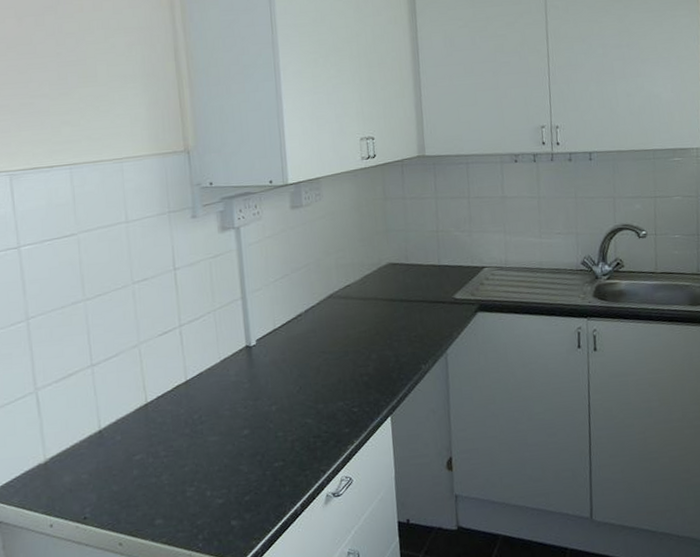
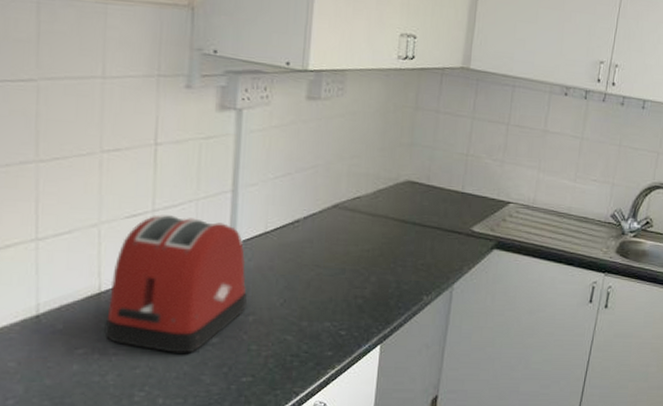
toaster: none [154,326,268,449] -> present [104,215,247,354]

